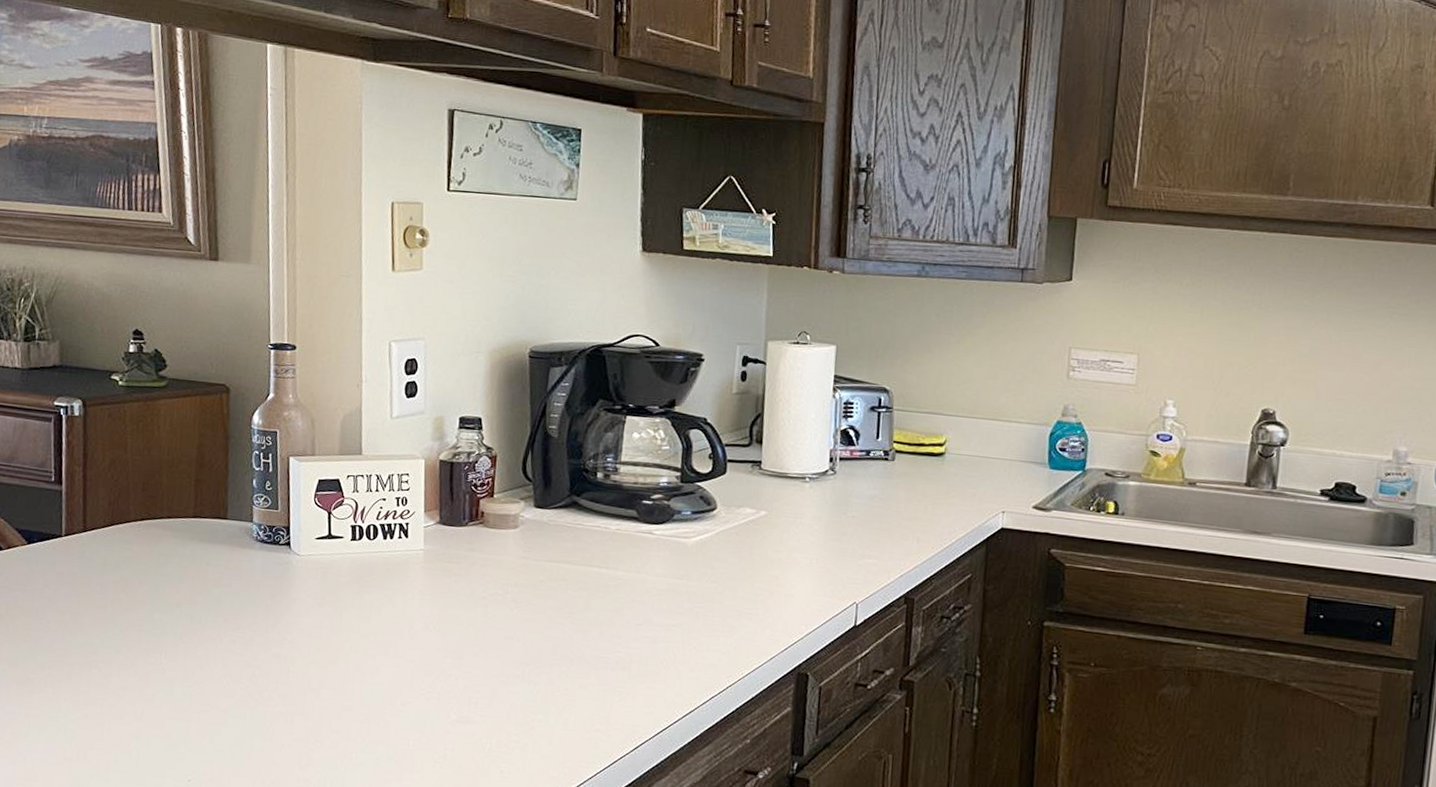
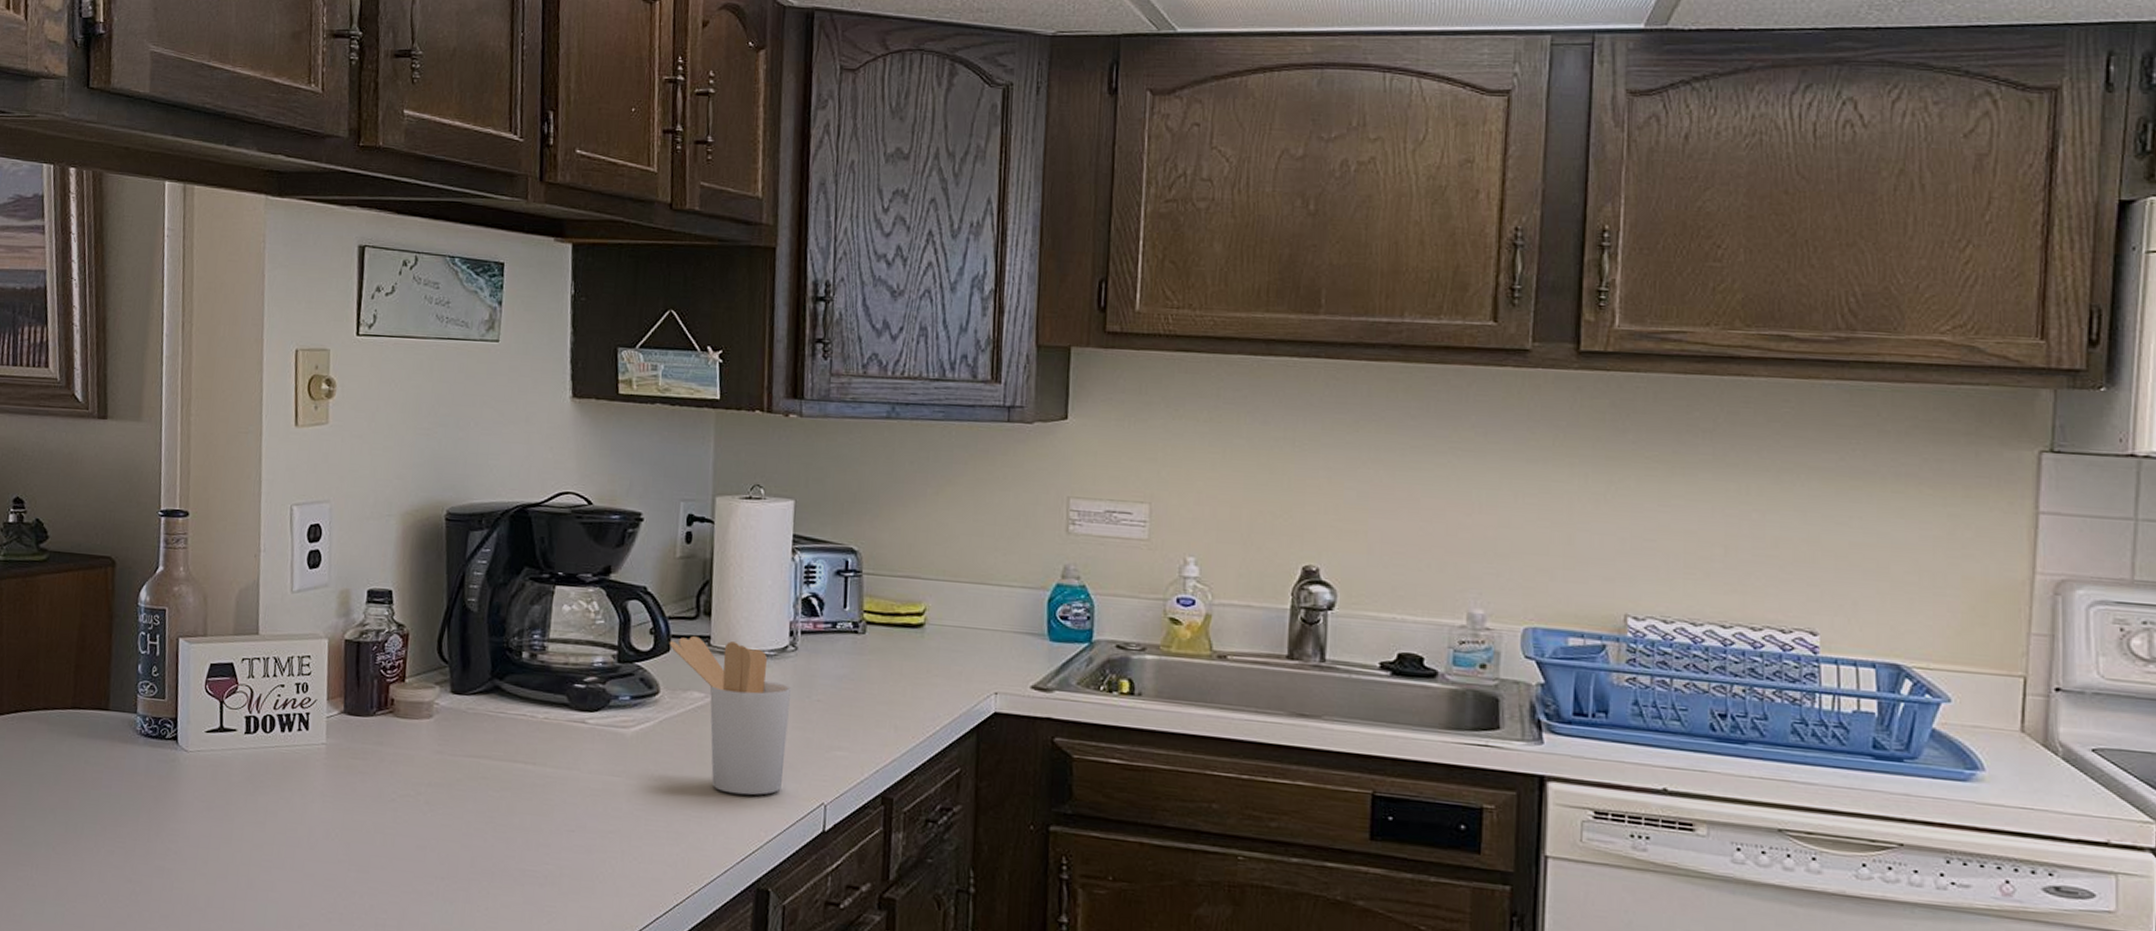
utensil holder: none [725,460,830,595] -> present [669,635,791,795]

